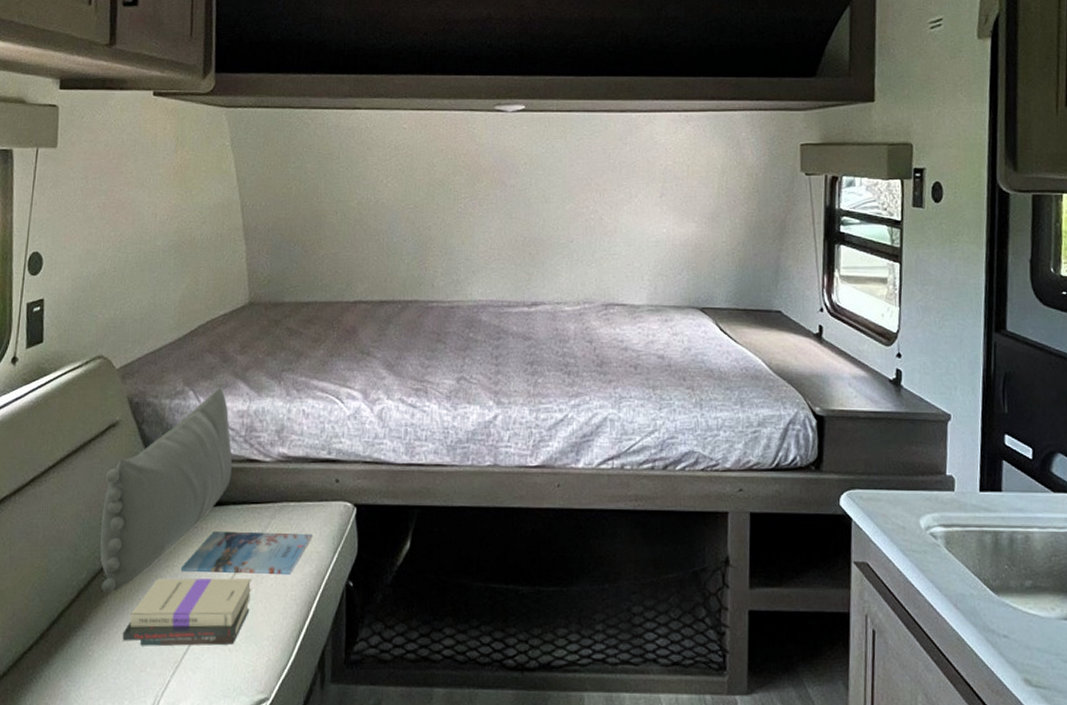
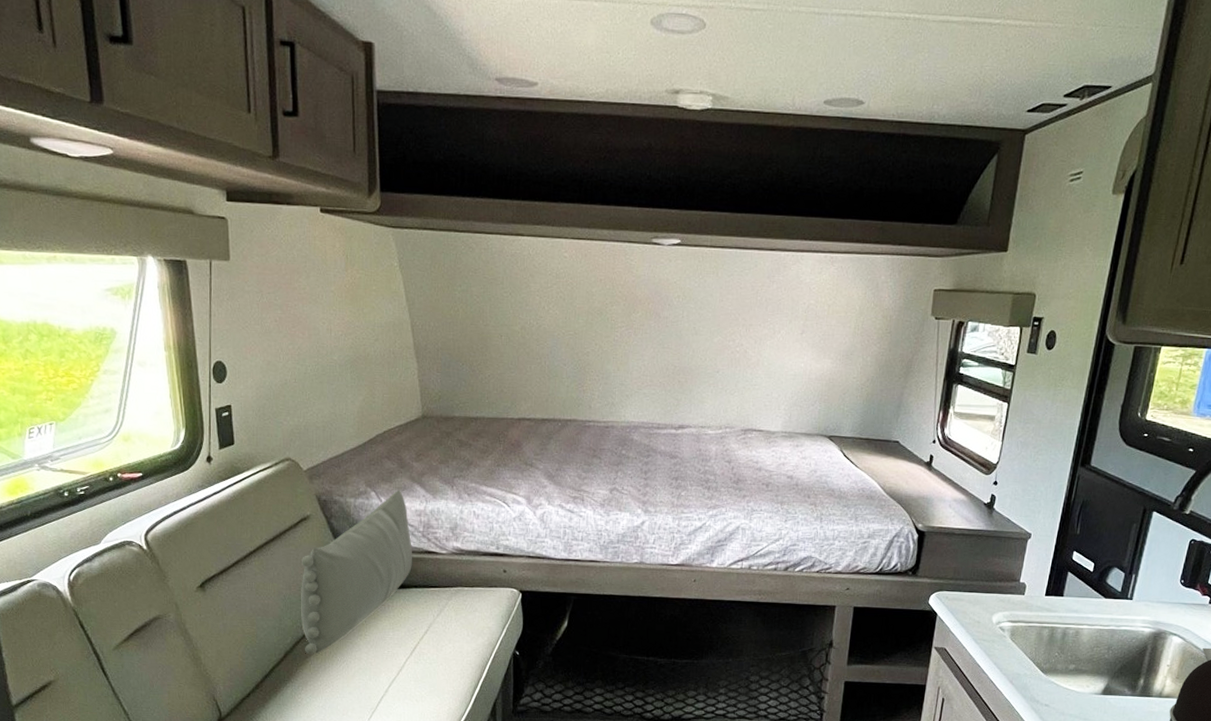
books: present [122,578,252,646] -> none [326,645,434,697]
magazine: present [180,532,313,574] -> none [372,609,484,644]

